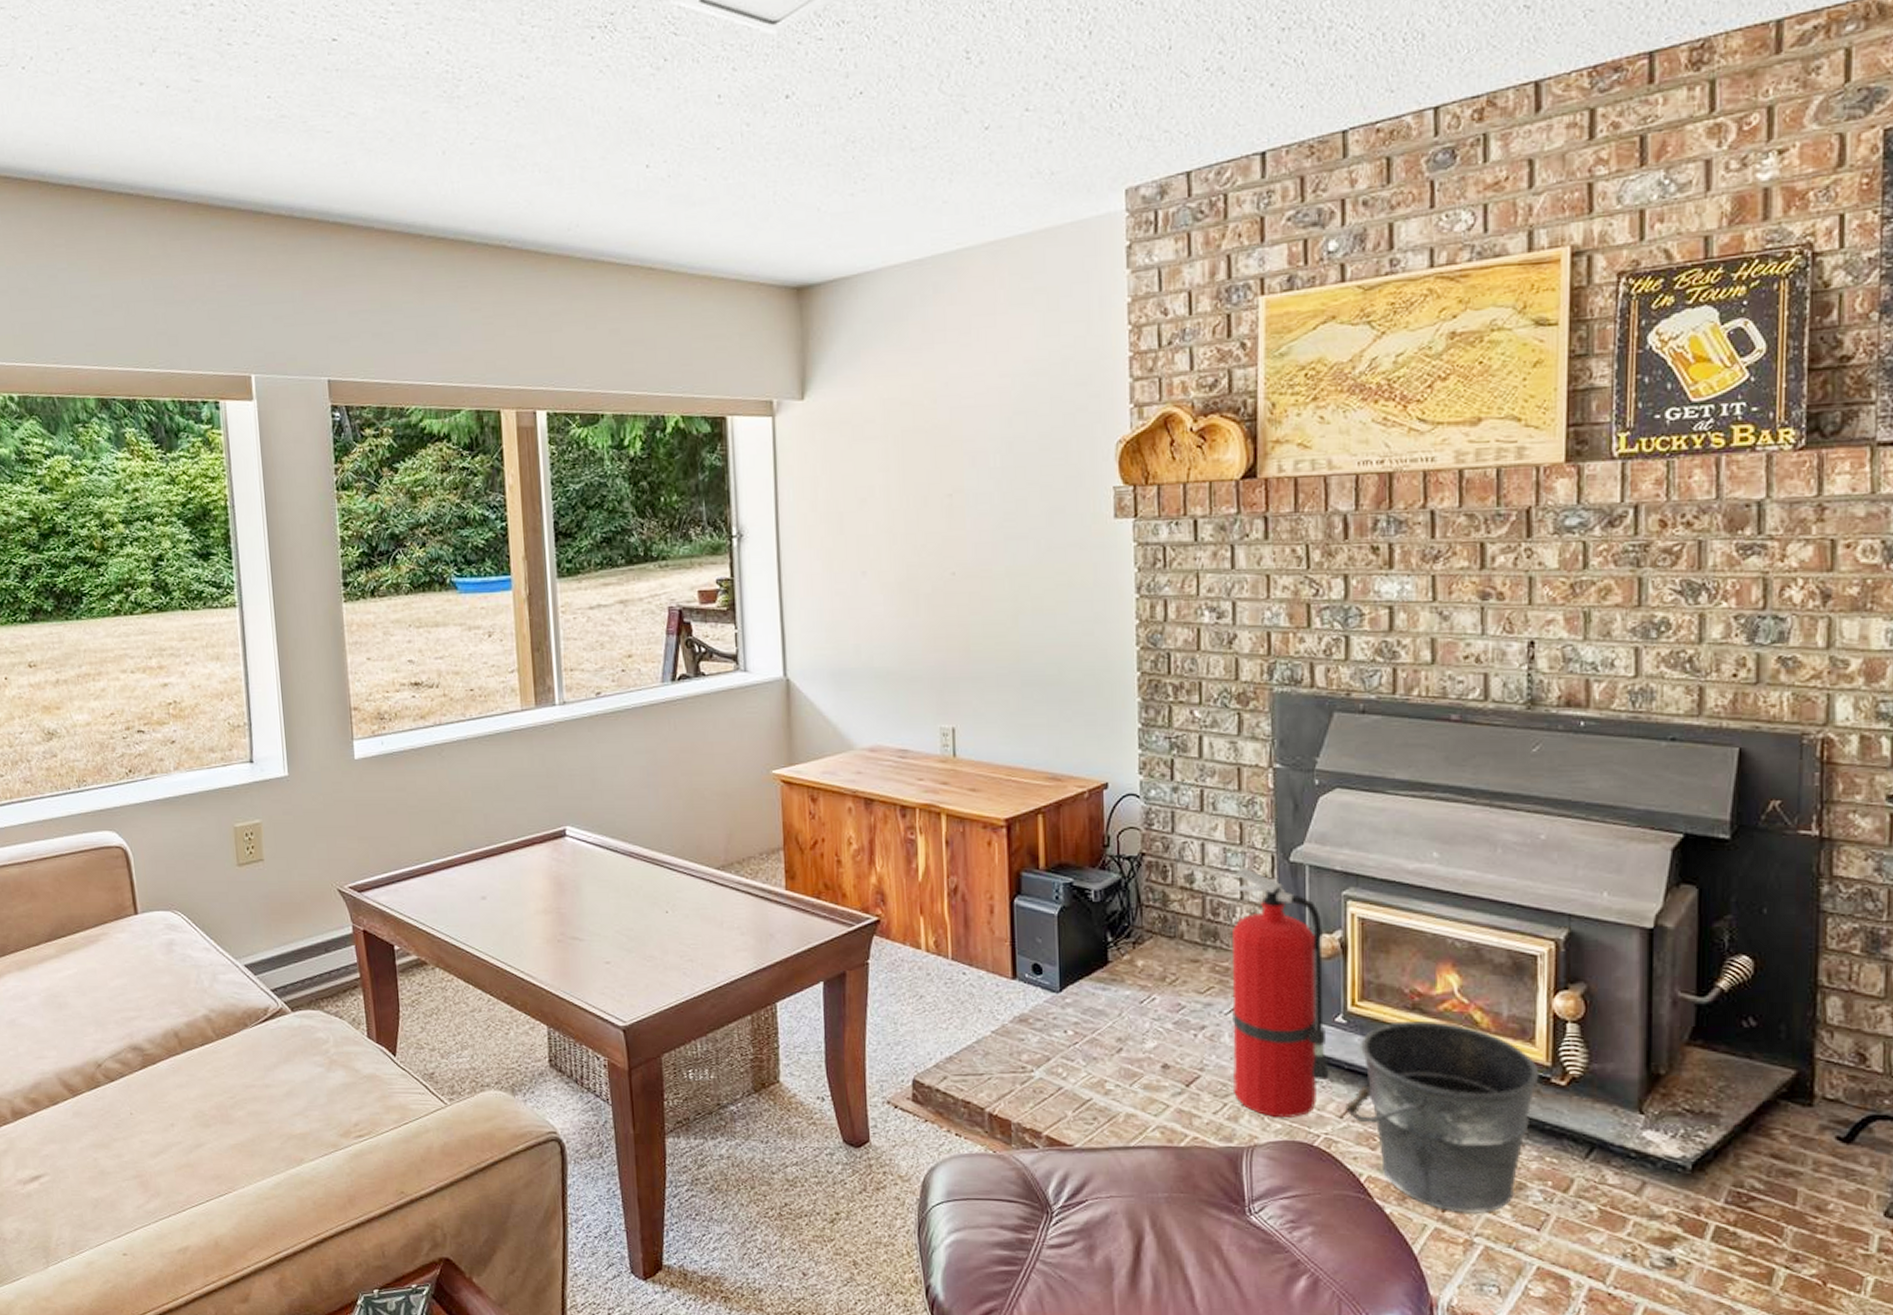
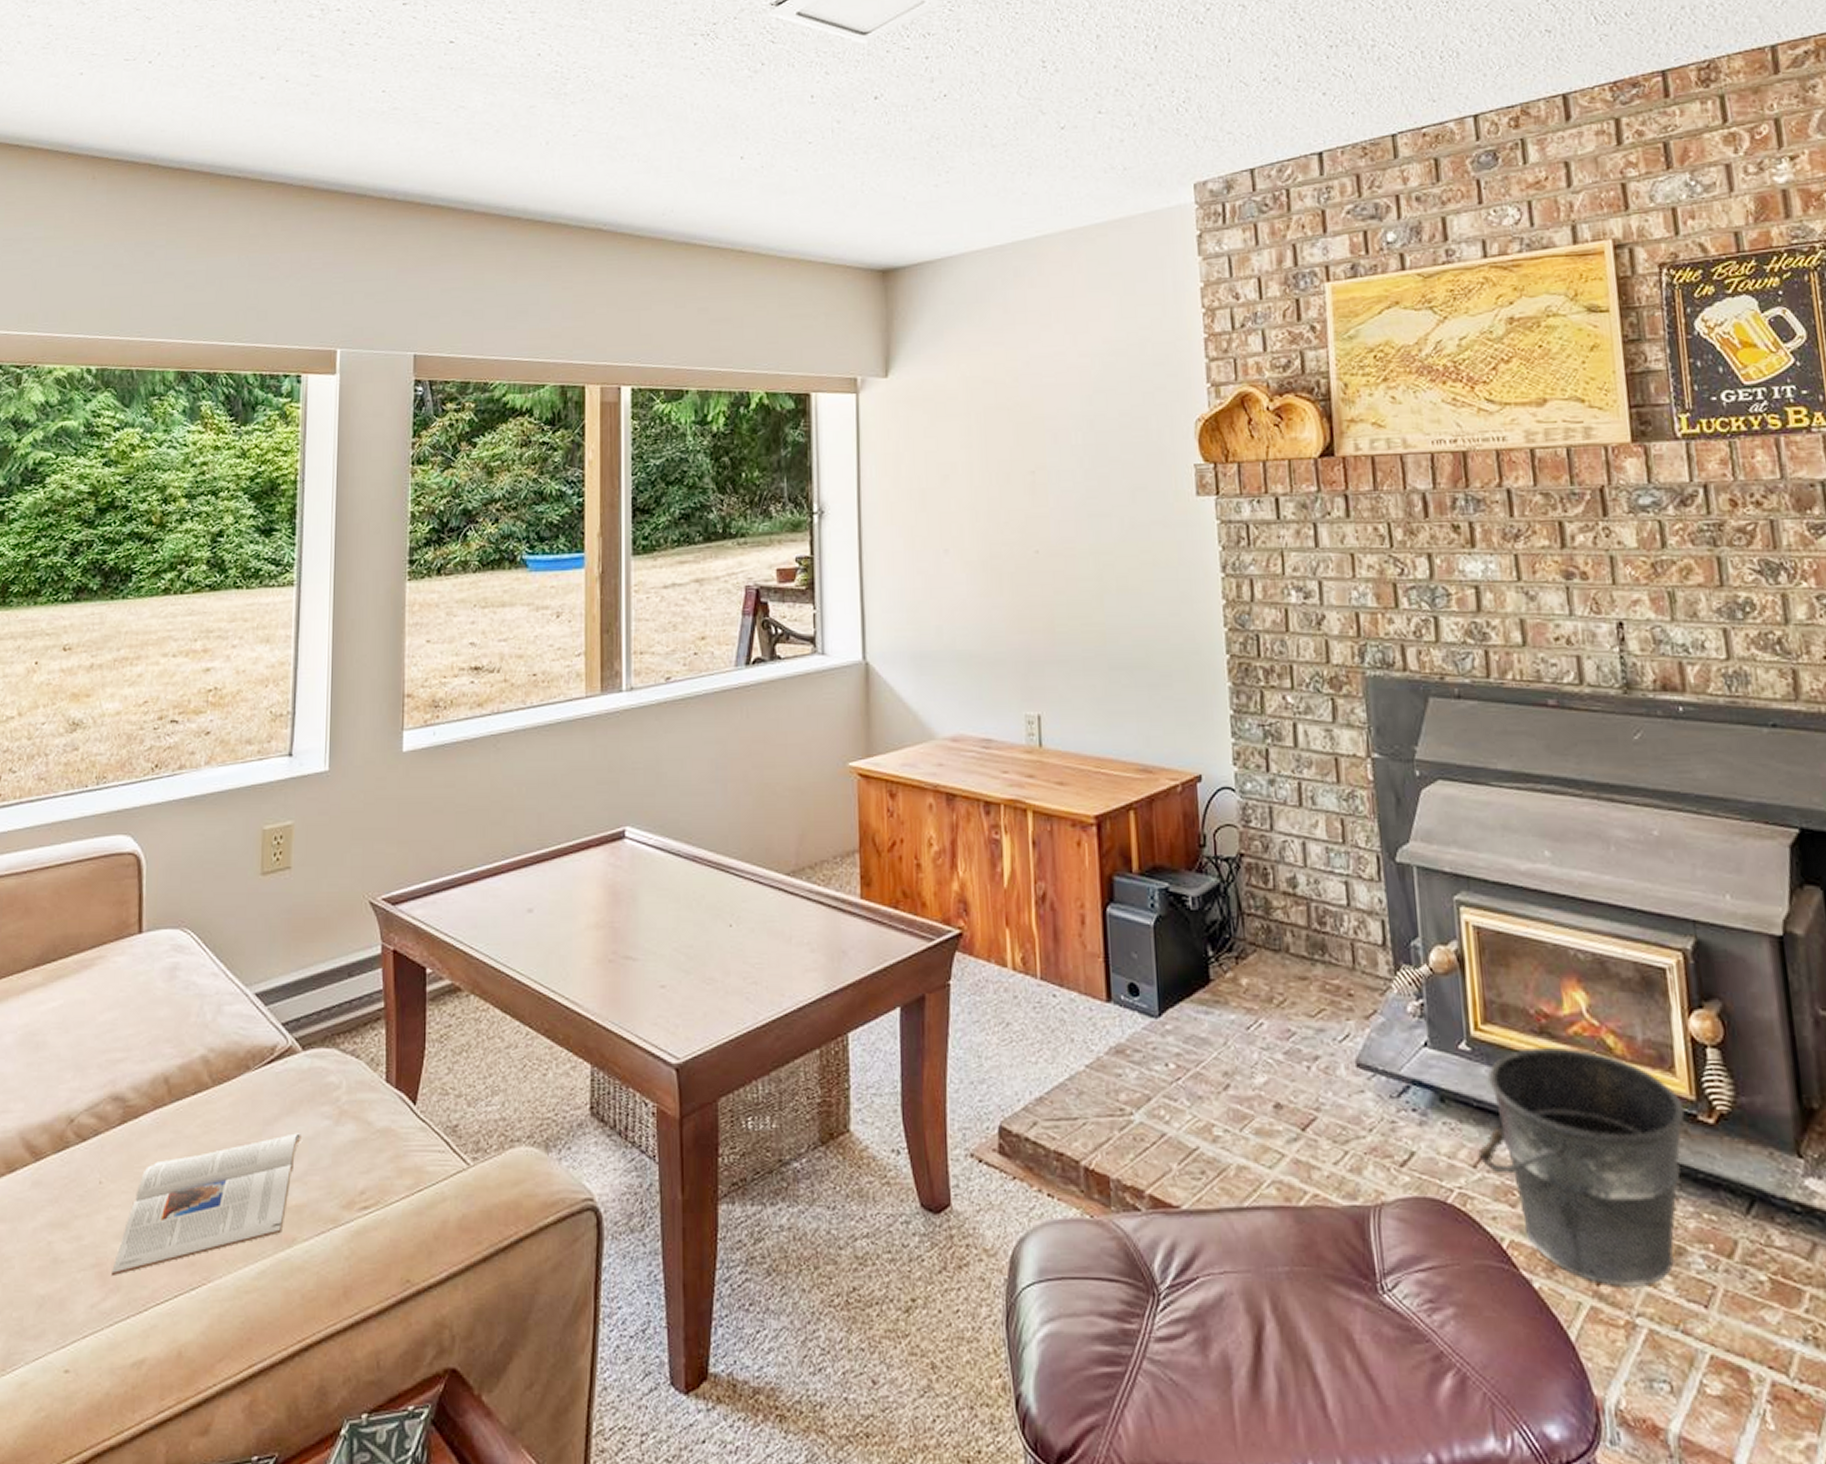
magazine: none [150,1077,300,1185] -> present [110,1133,303,1277]
fire extinguisher: present [1229,867,1331,1117] -> none [1334,869,1459,1168]

